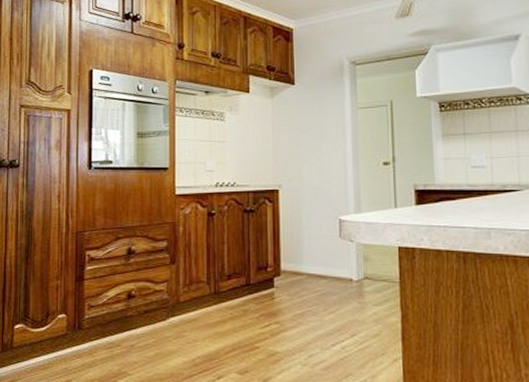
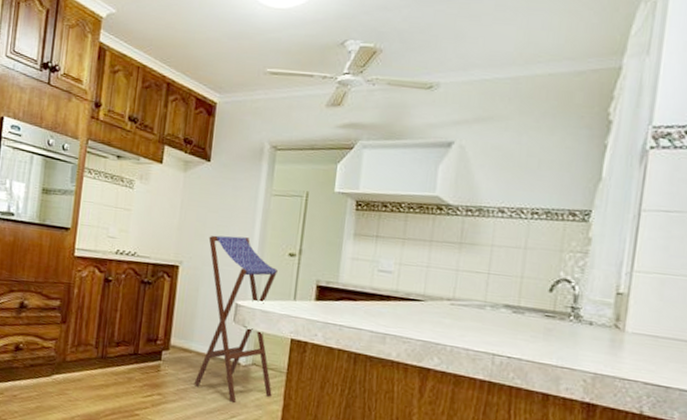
stool: none [304,153,389,321] -> present [194,235,278,404]

